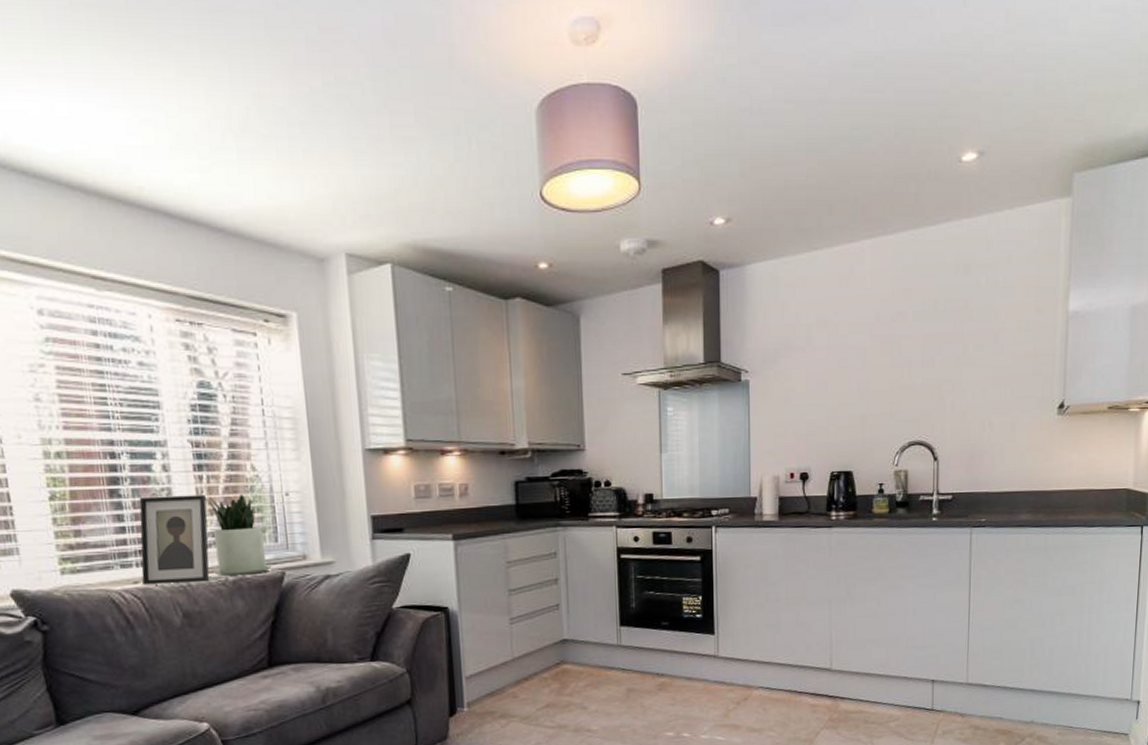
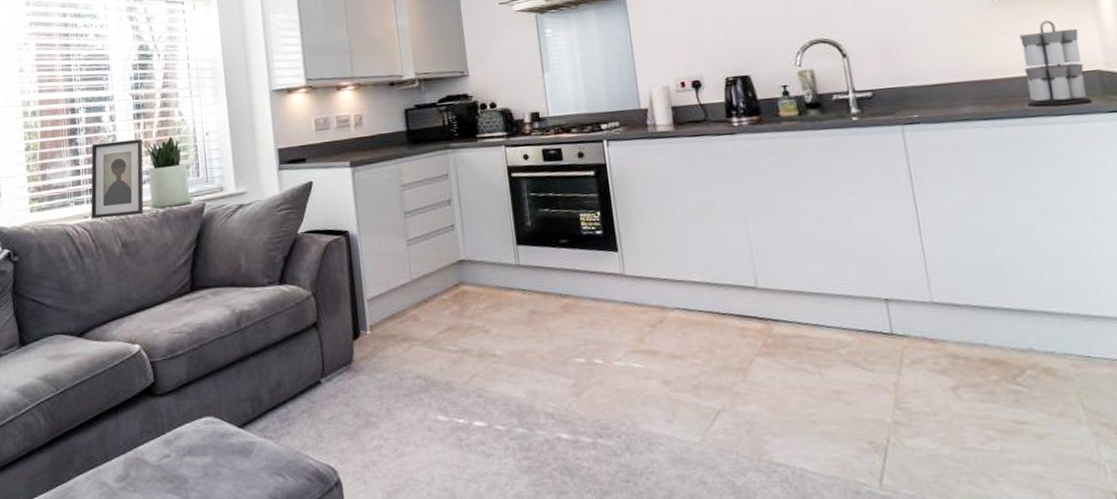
spice rack: none [1070,441,1121,520] -> present [1020,20,1091,108]

